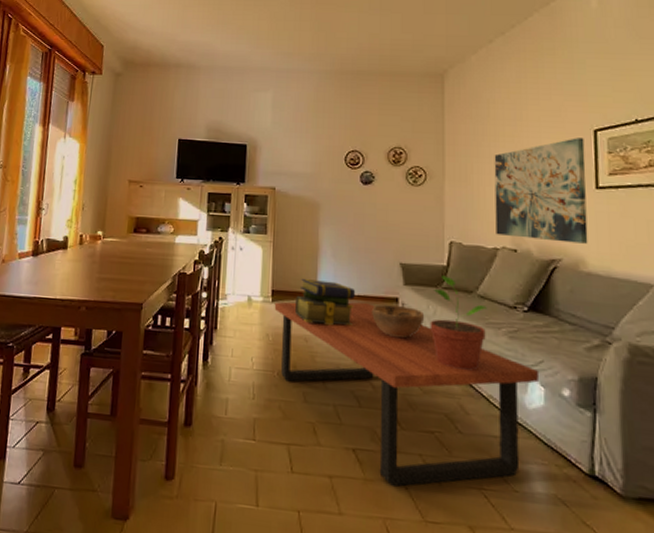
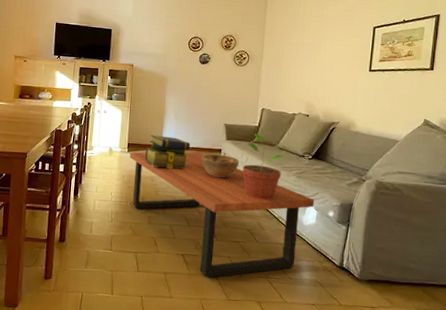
wall art: present [494,138,588,244] -> none [295,32,366,111]

